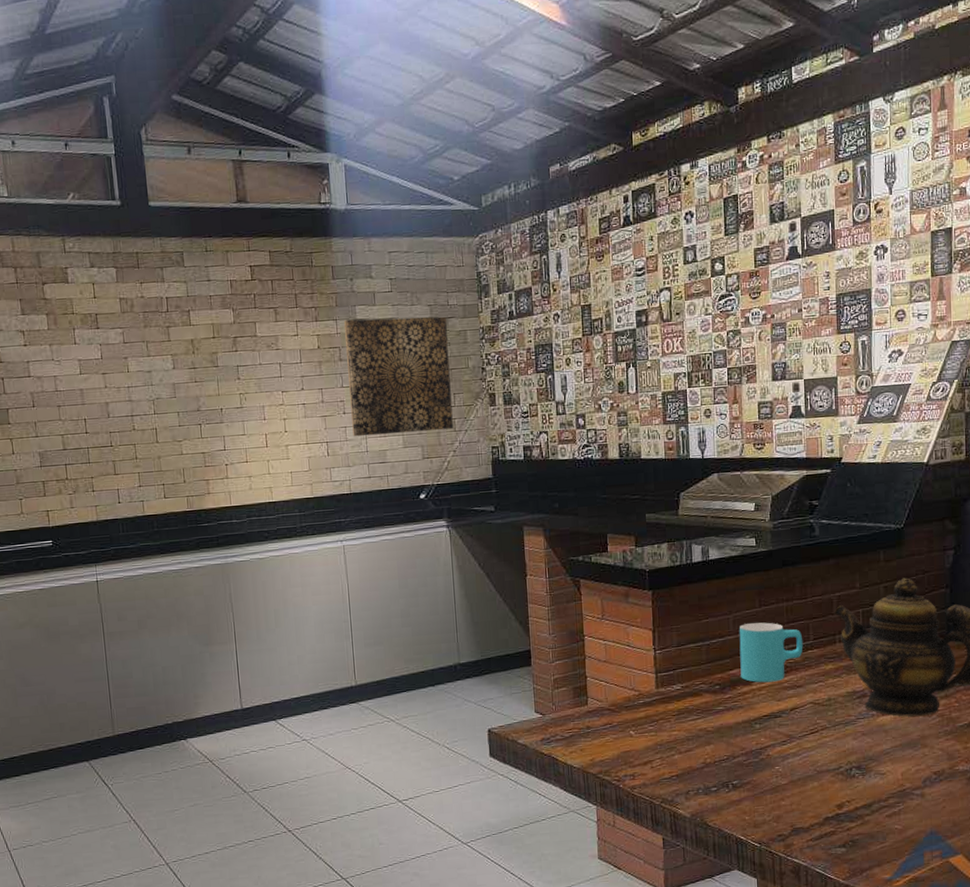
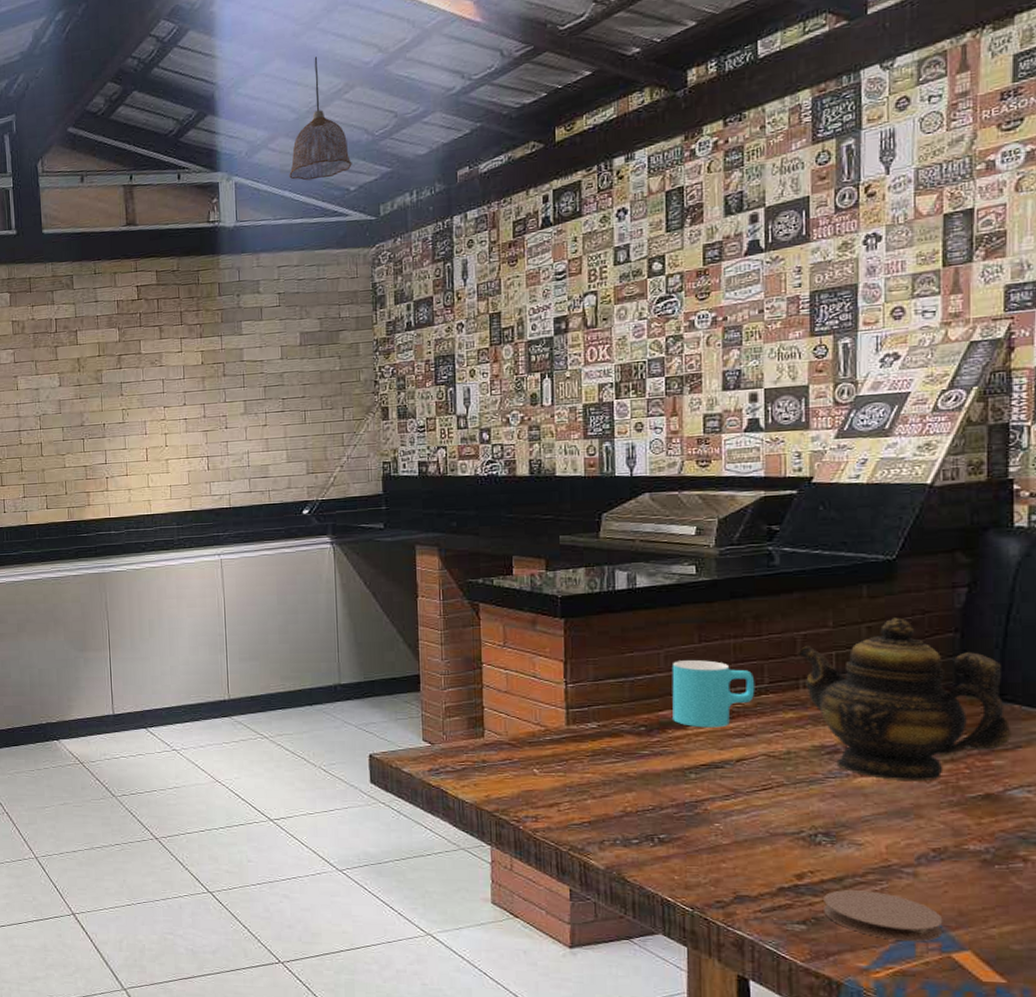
wall art: present [344,316,453,437] -> none [229,329,341,452]
pendant lamp: none [396,44,455,168] -> present [289,57,352,181]
coaster: none [858,812,943,853] -> present [824,889,943,942]

